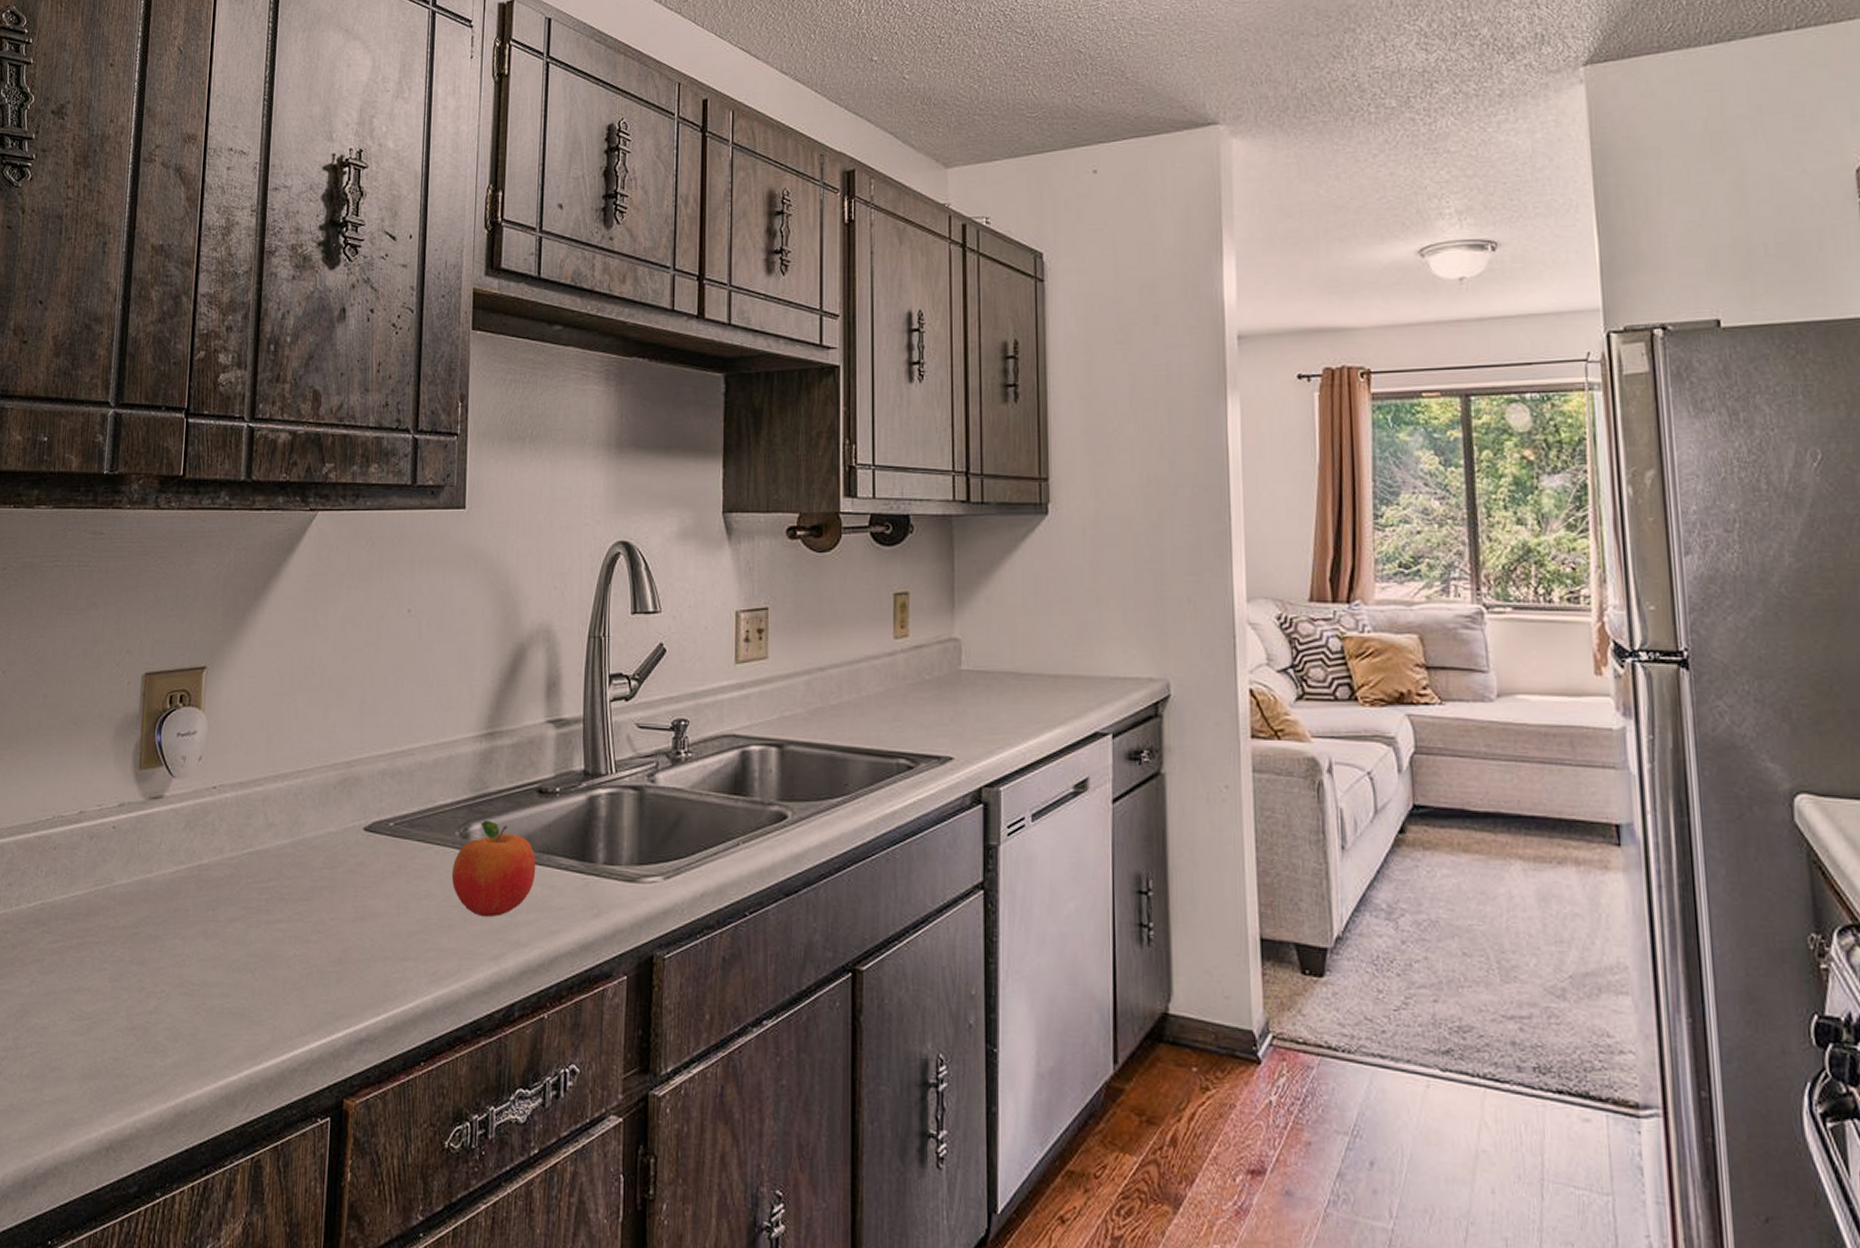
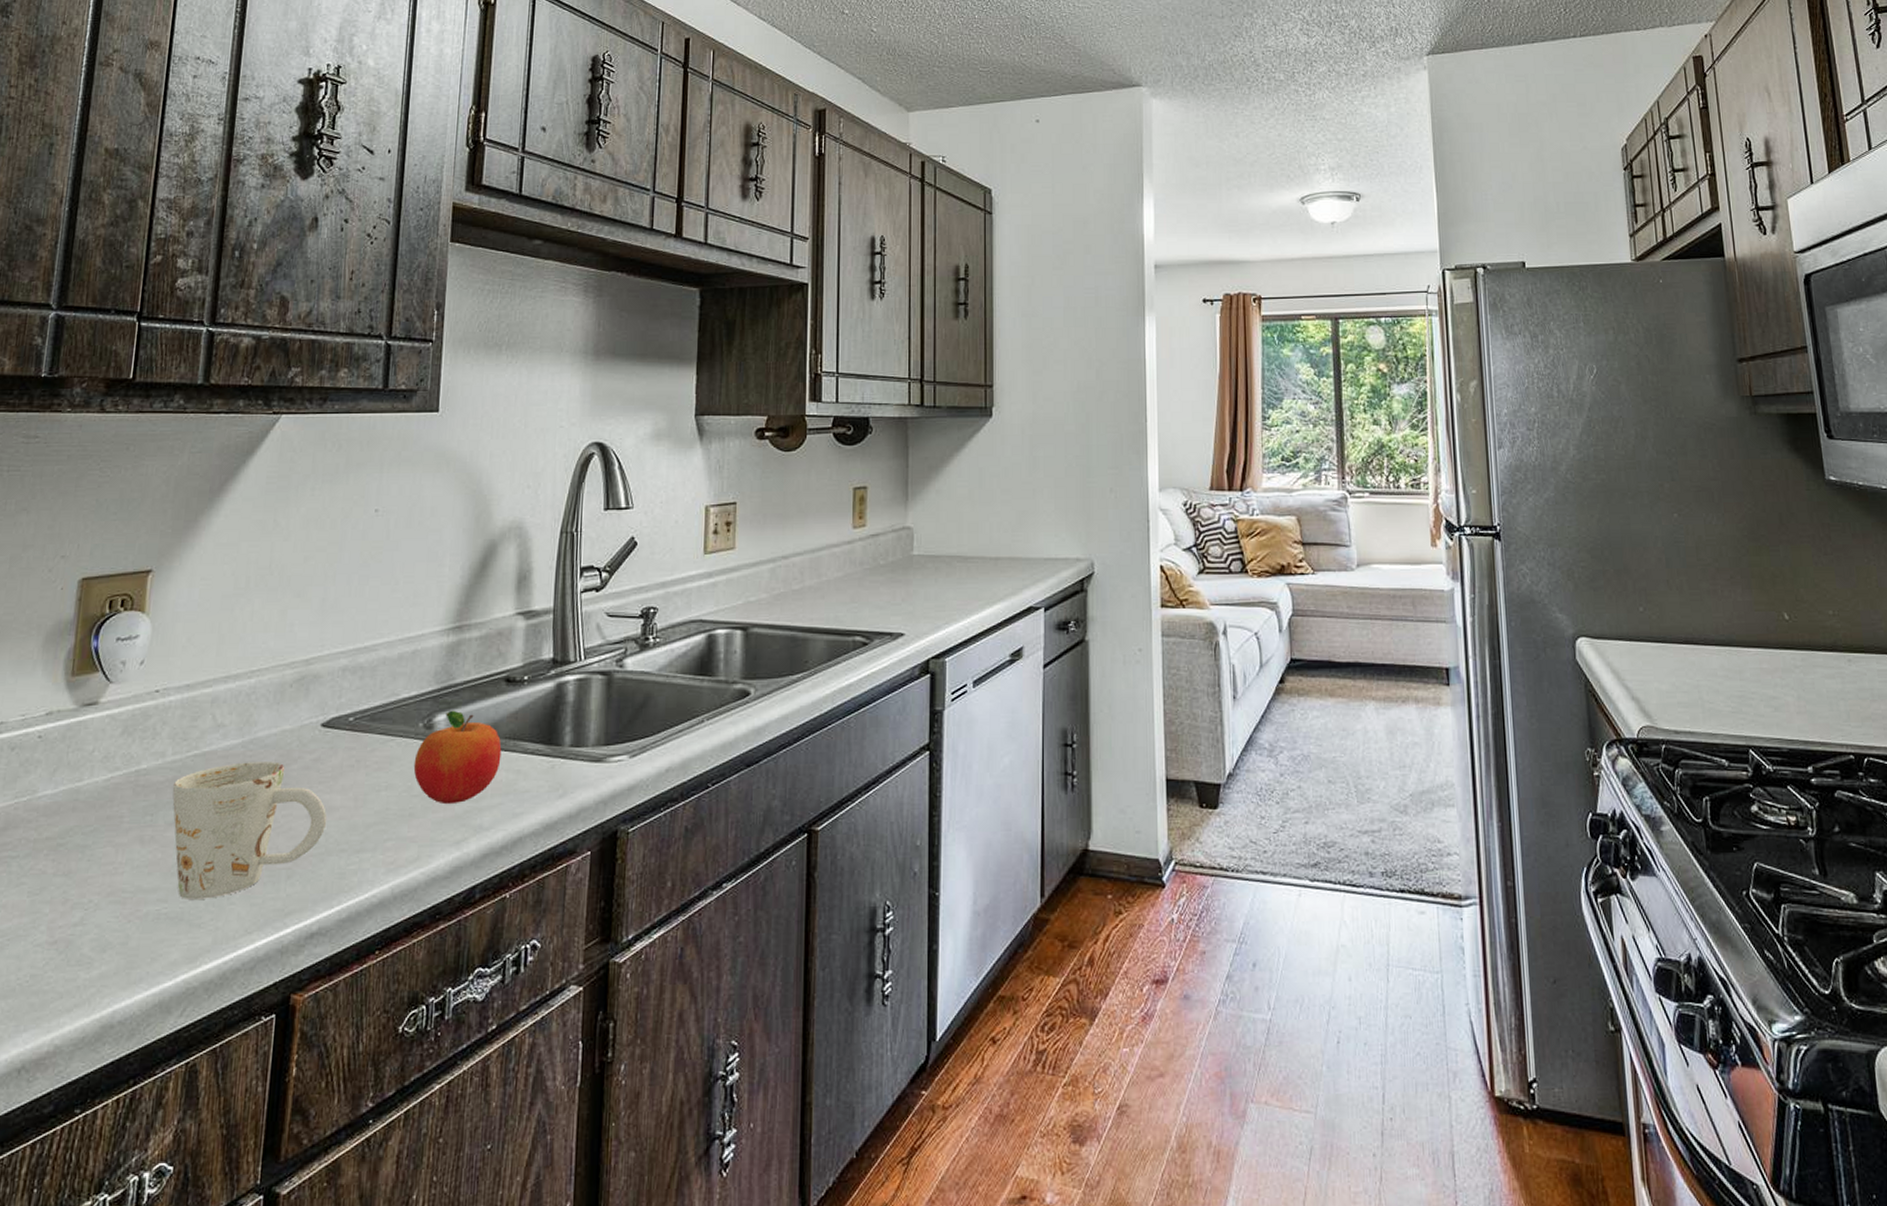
mug: none [230,862,372,997] -> present [172,761,327,899]

